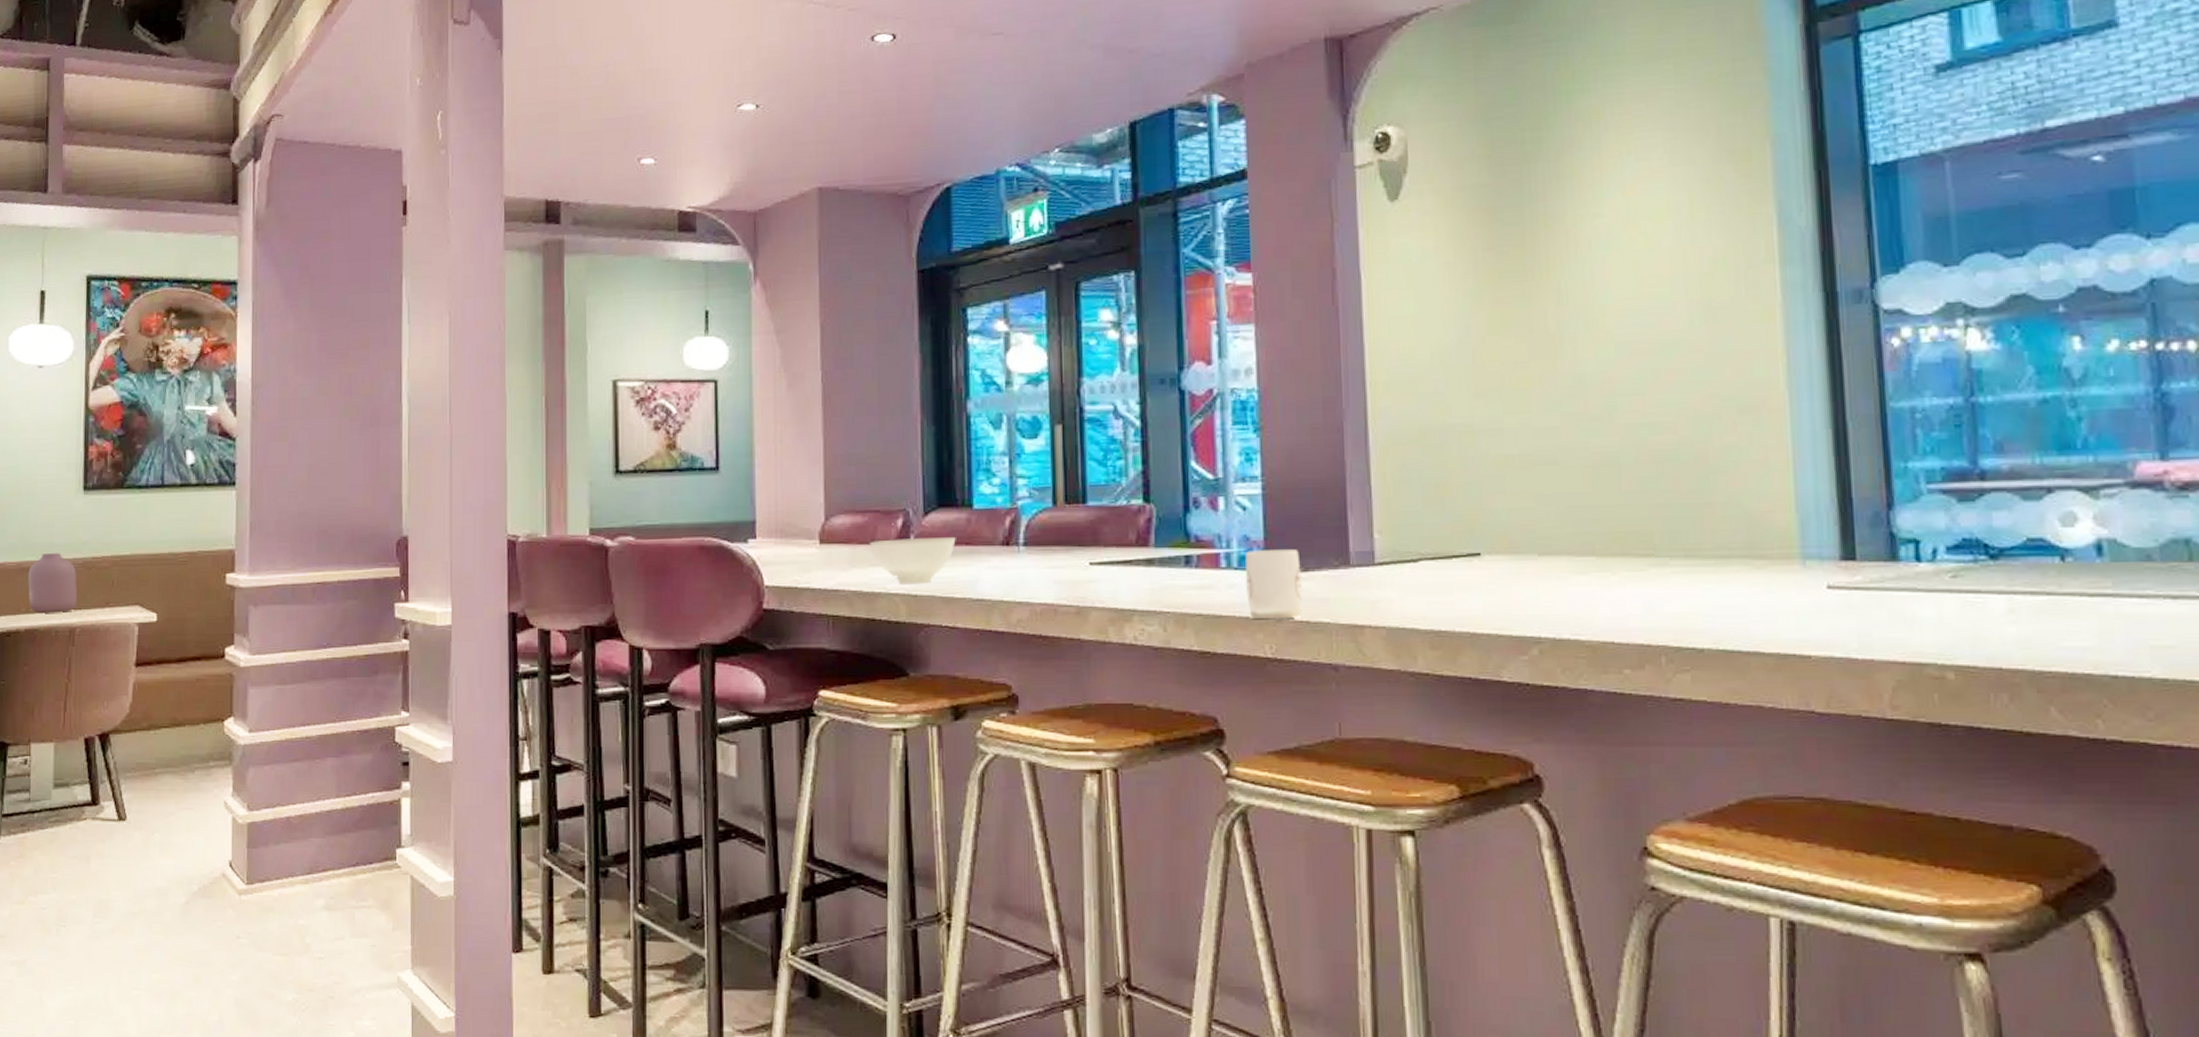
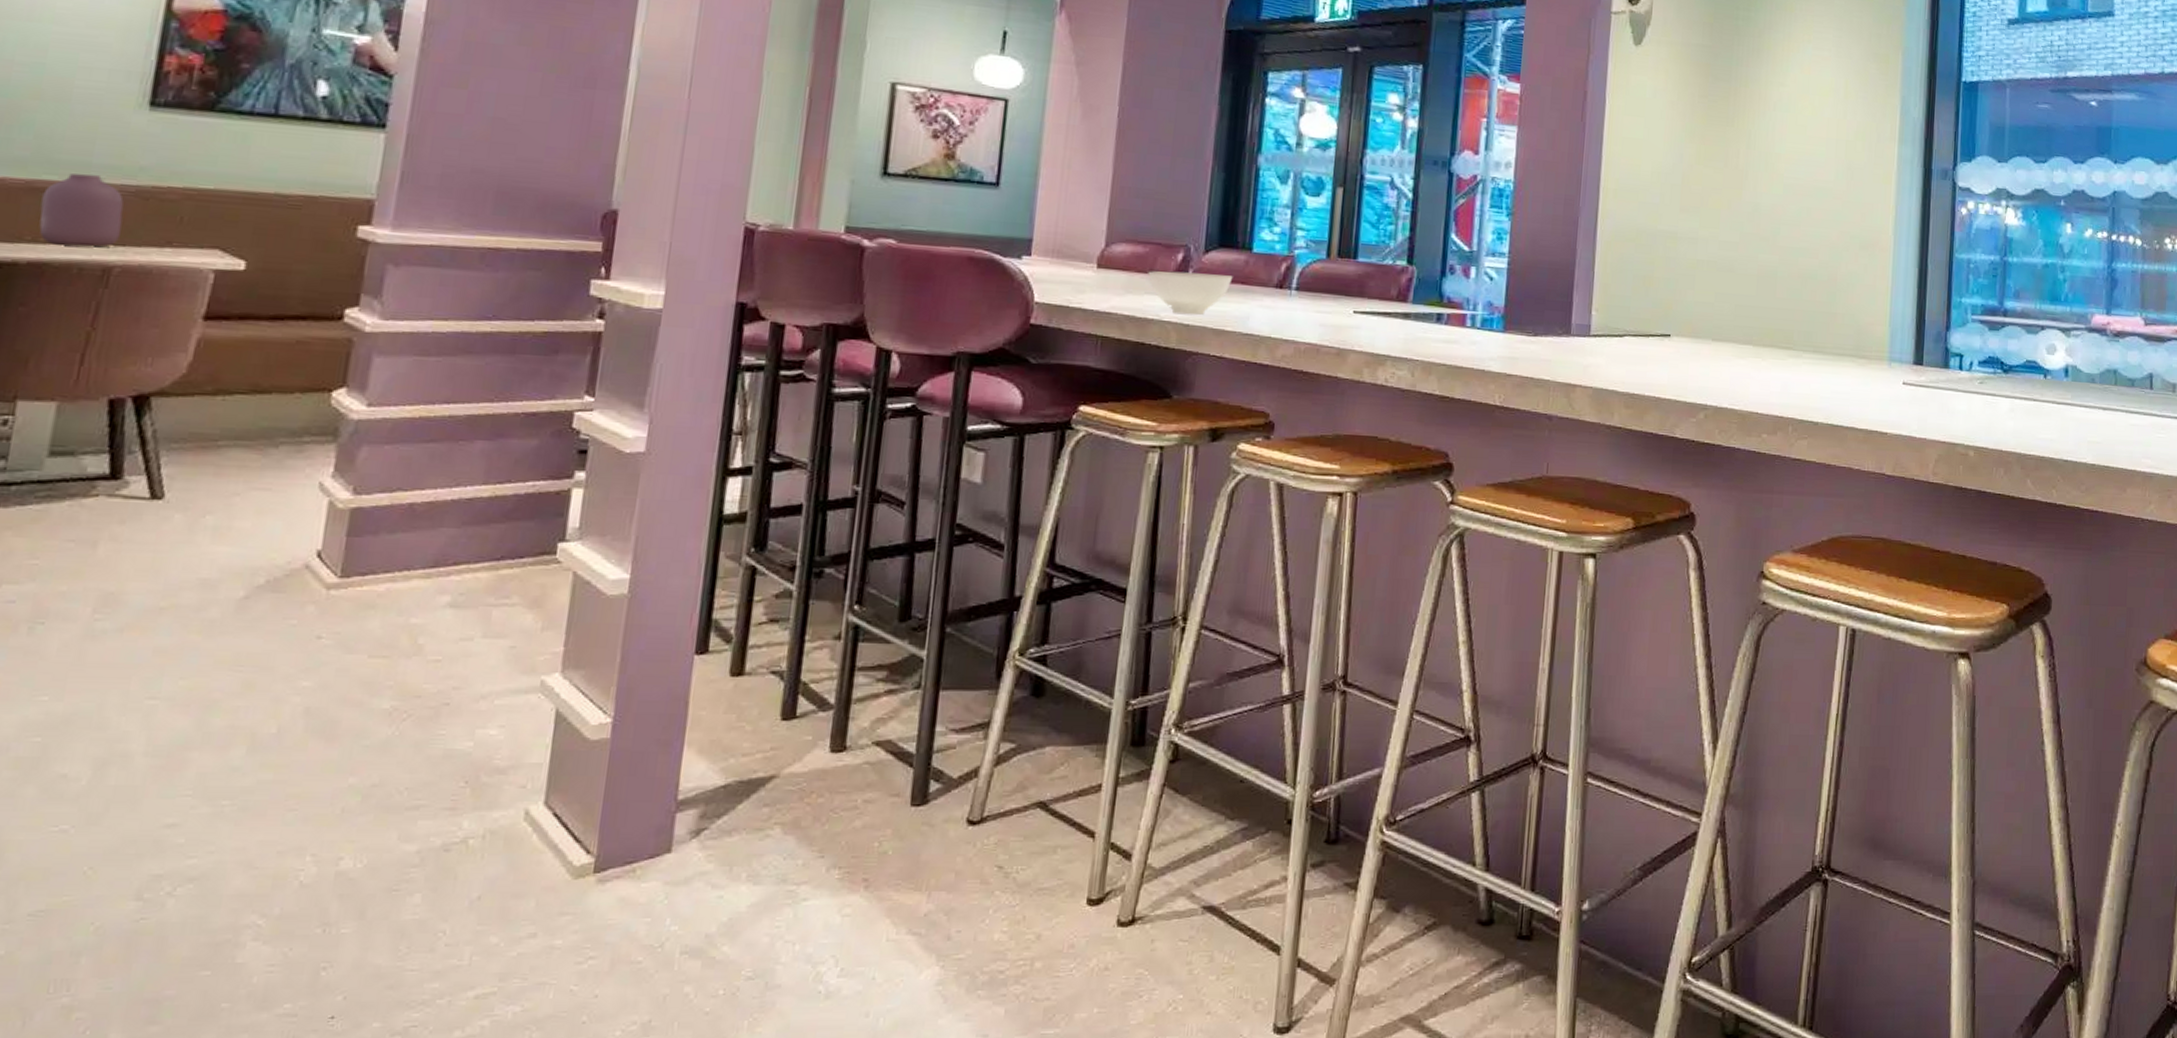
mug: present [1244,549,1302,620] -> none [1484,314,1532,375]

